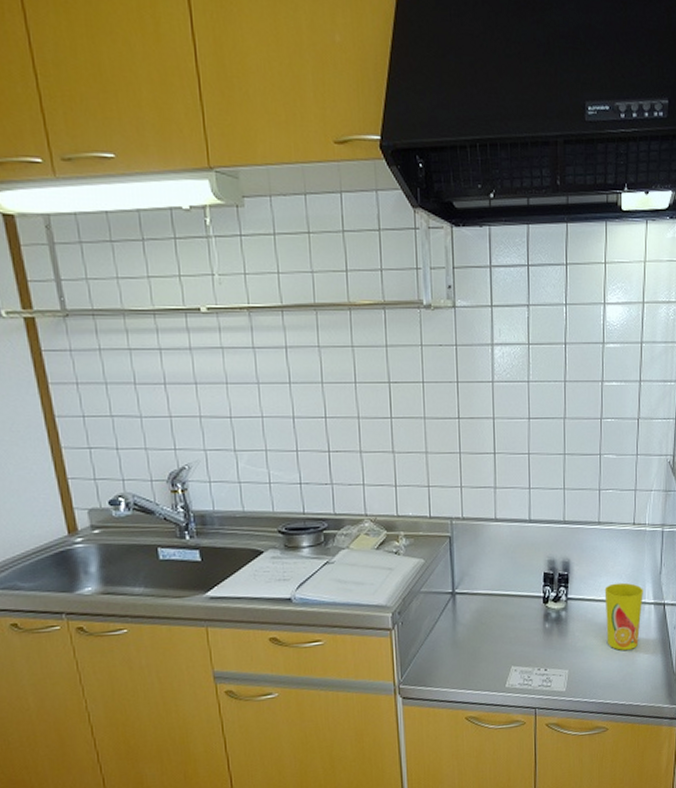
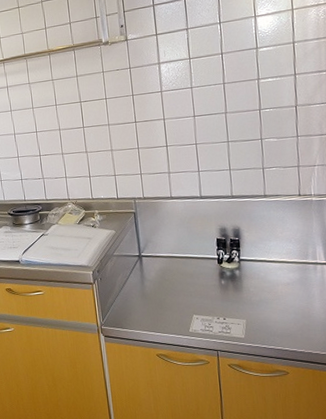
cup: present [604,582,643,651] -> none [275,246,315,305]

